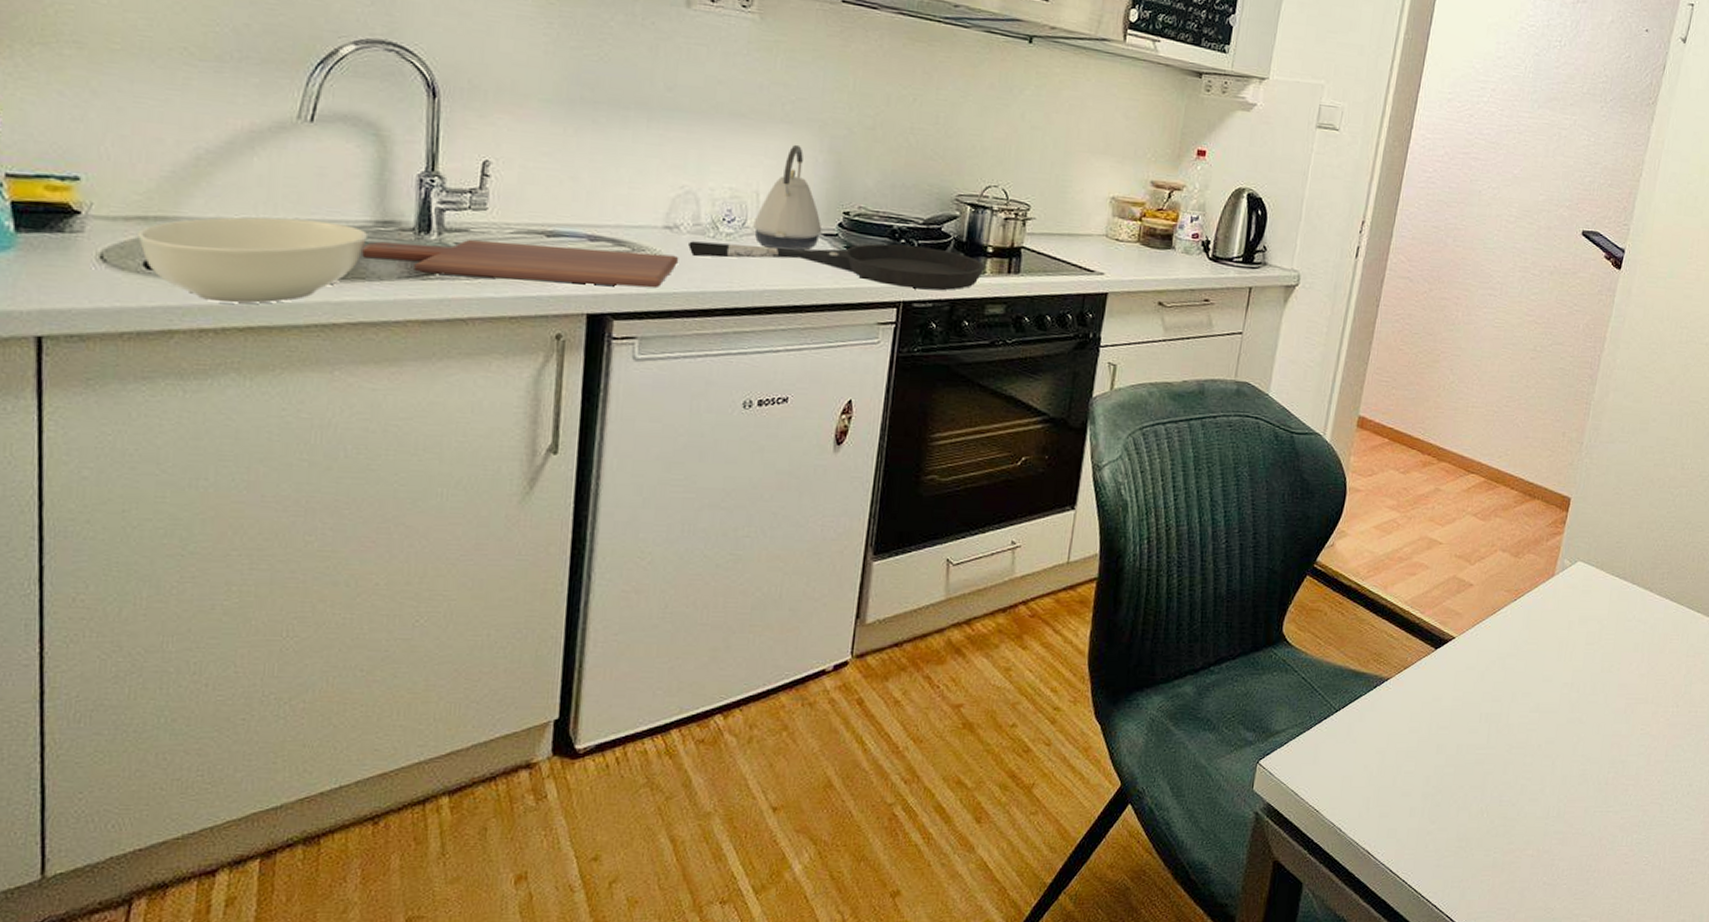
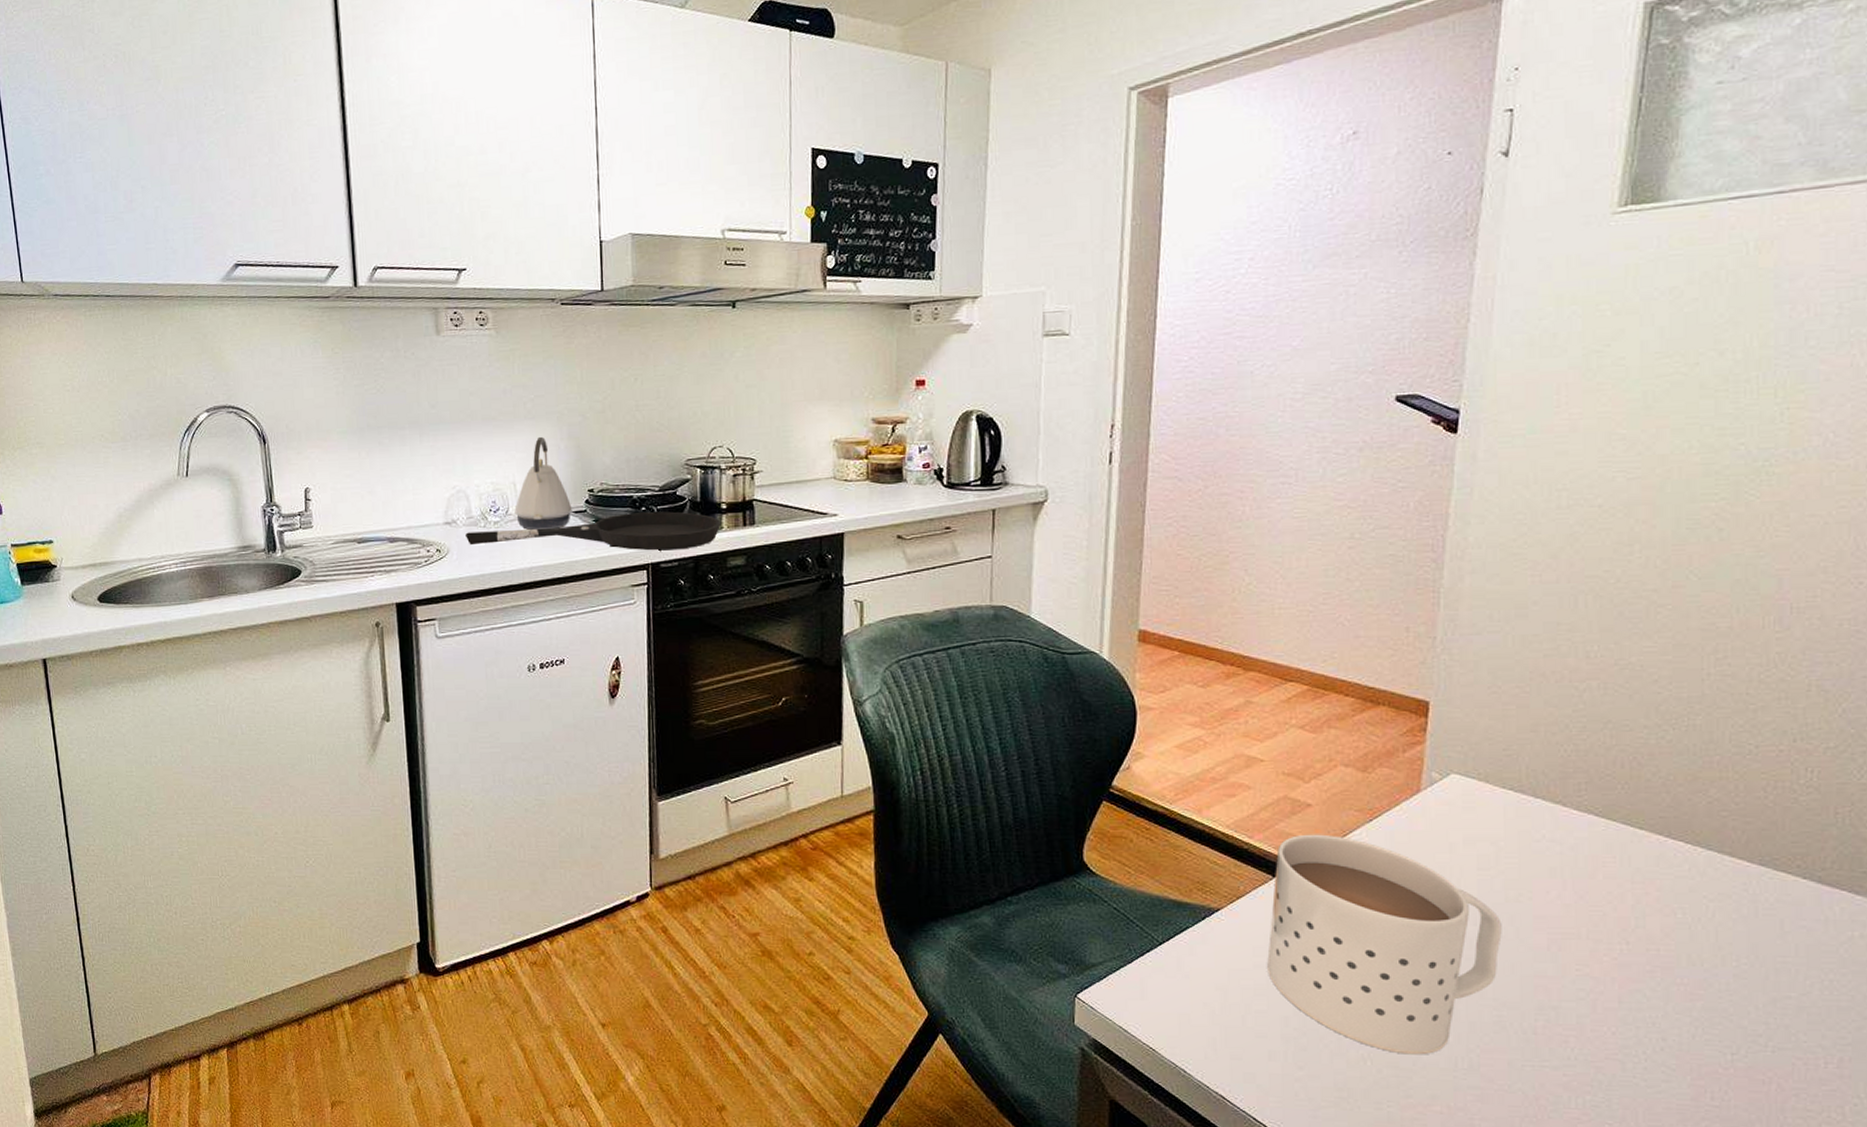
bowl: present [136,217,369,304] -> none [90,552,235,622]
cutting board: present [362,240,679,289] -> none [232,546,460,583]
mug: none [1419,611,1596,806] -> present [1267,834,1502,1055]

